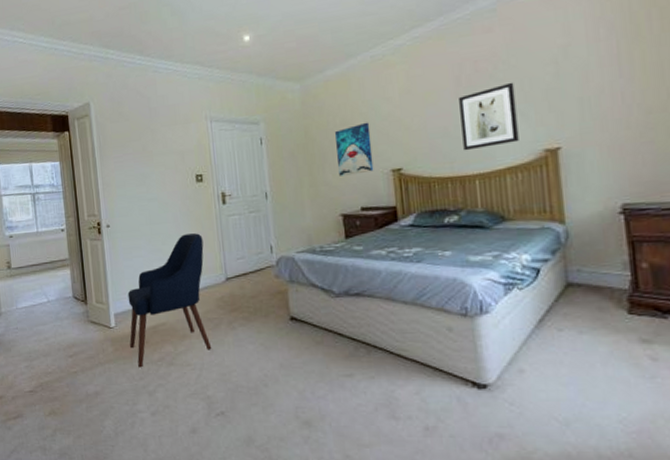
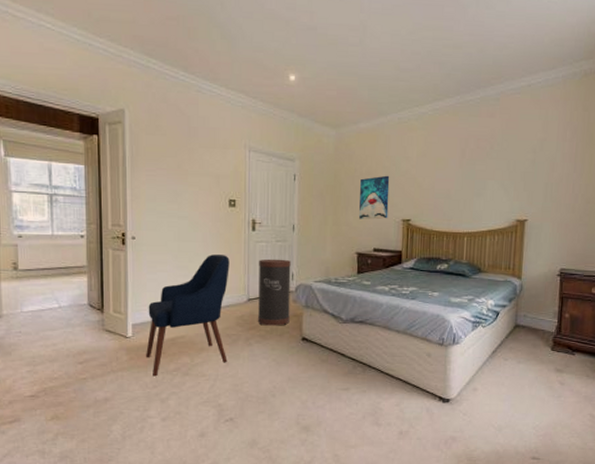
trash can: none [232,231,274,306] -> present [258,259,291,326]
wall art: present [459,82,519,151] -> none [459,161,503,212]

